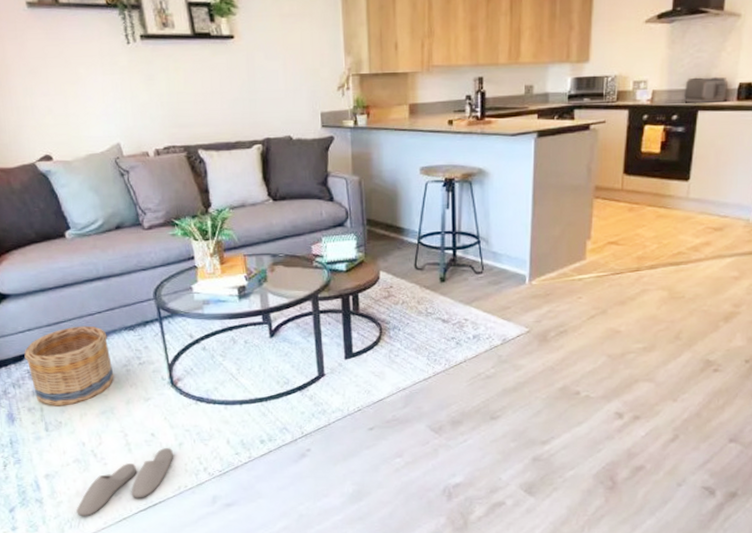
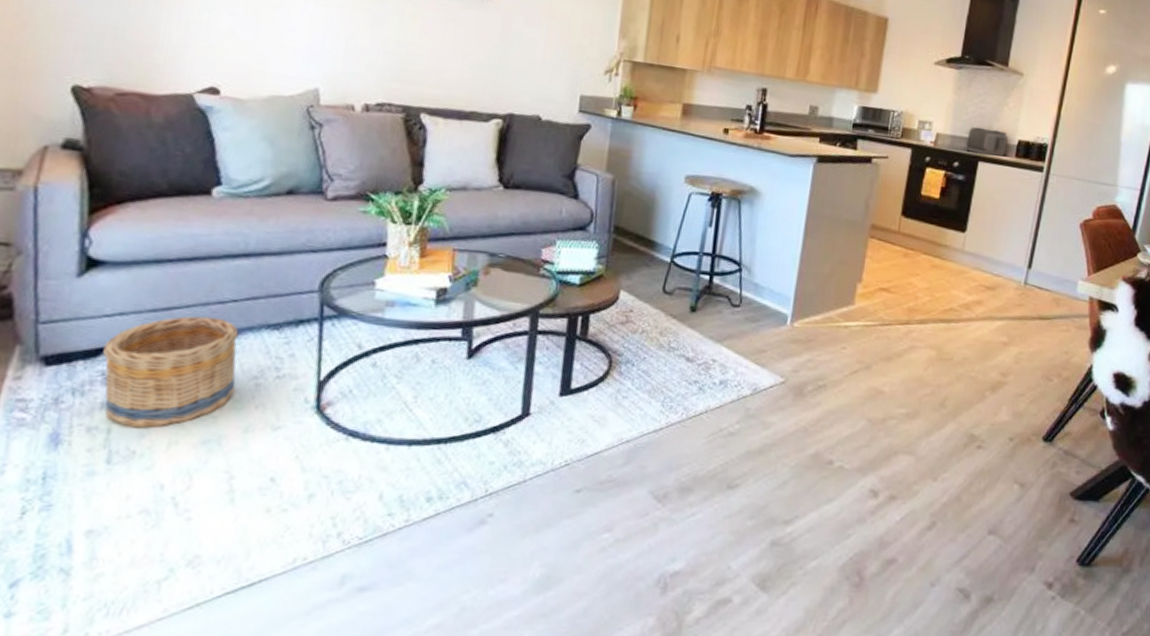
slippers: present [76,448,173,517] -> none [122,500,297,600]

